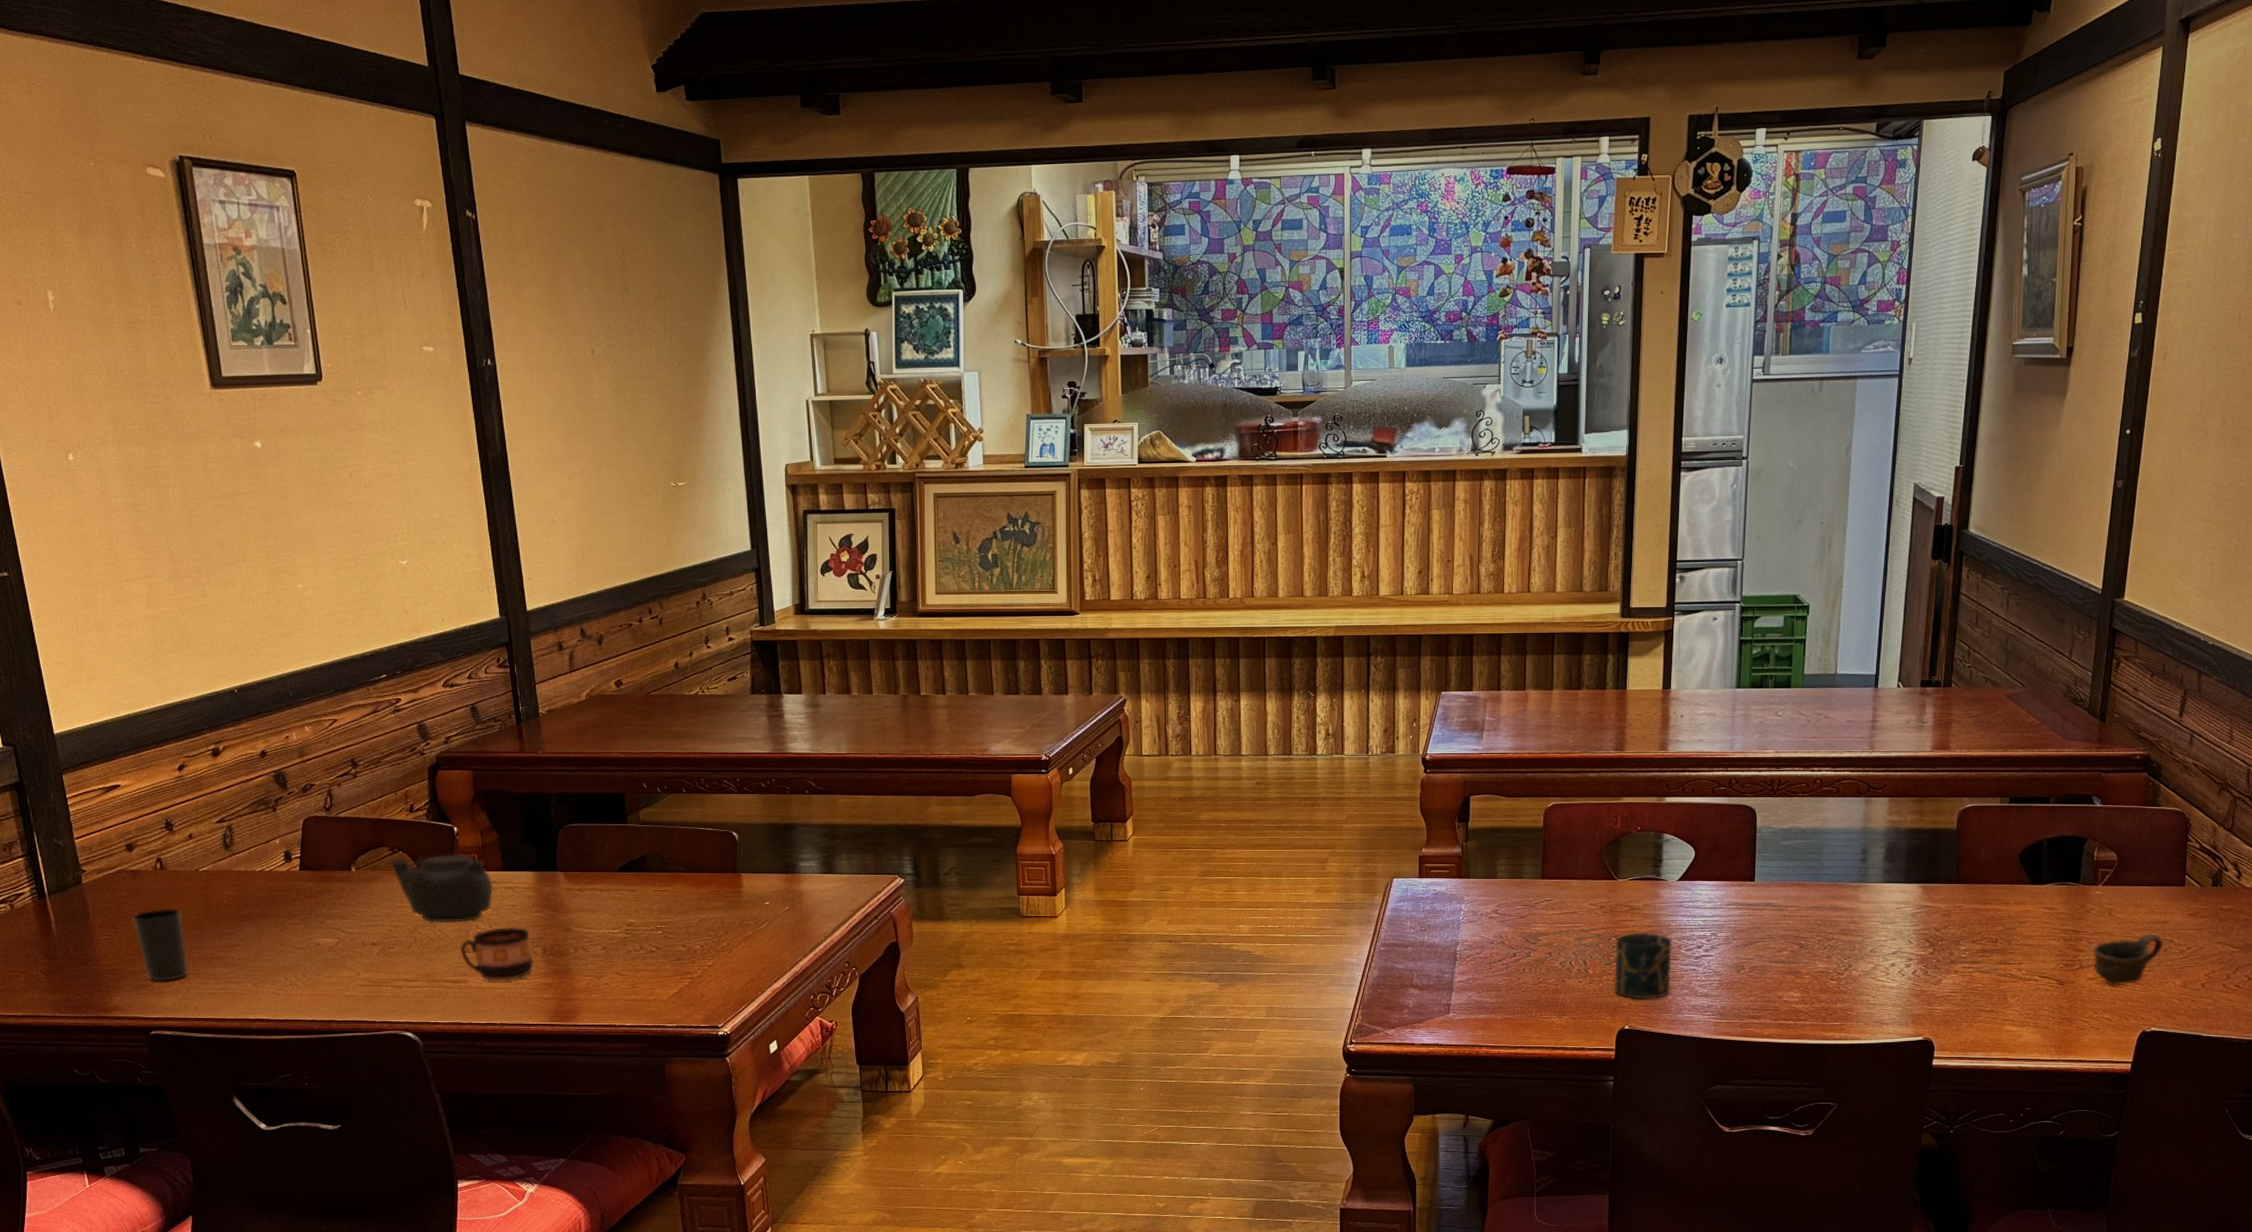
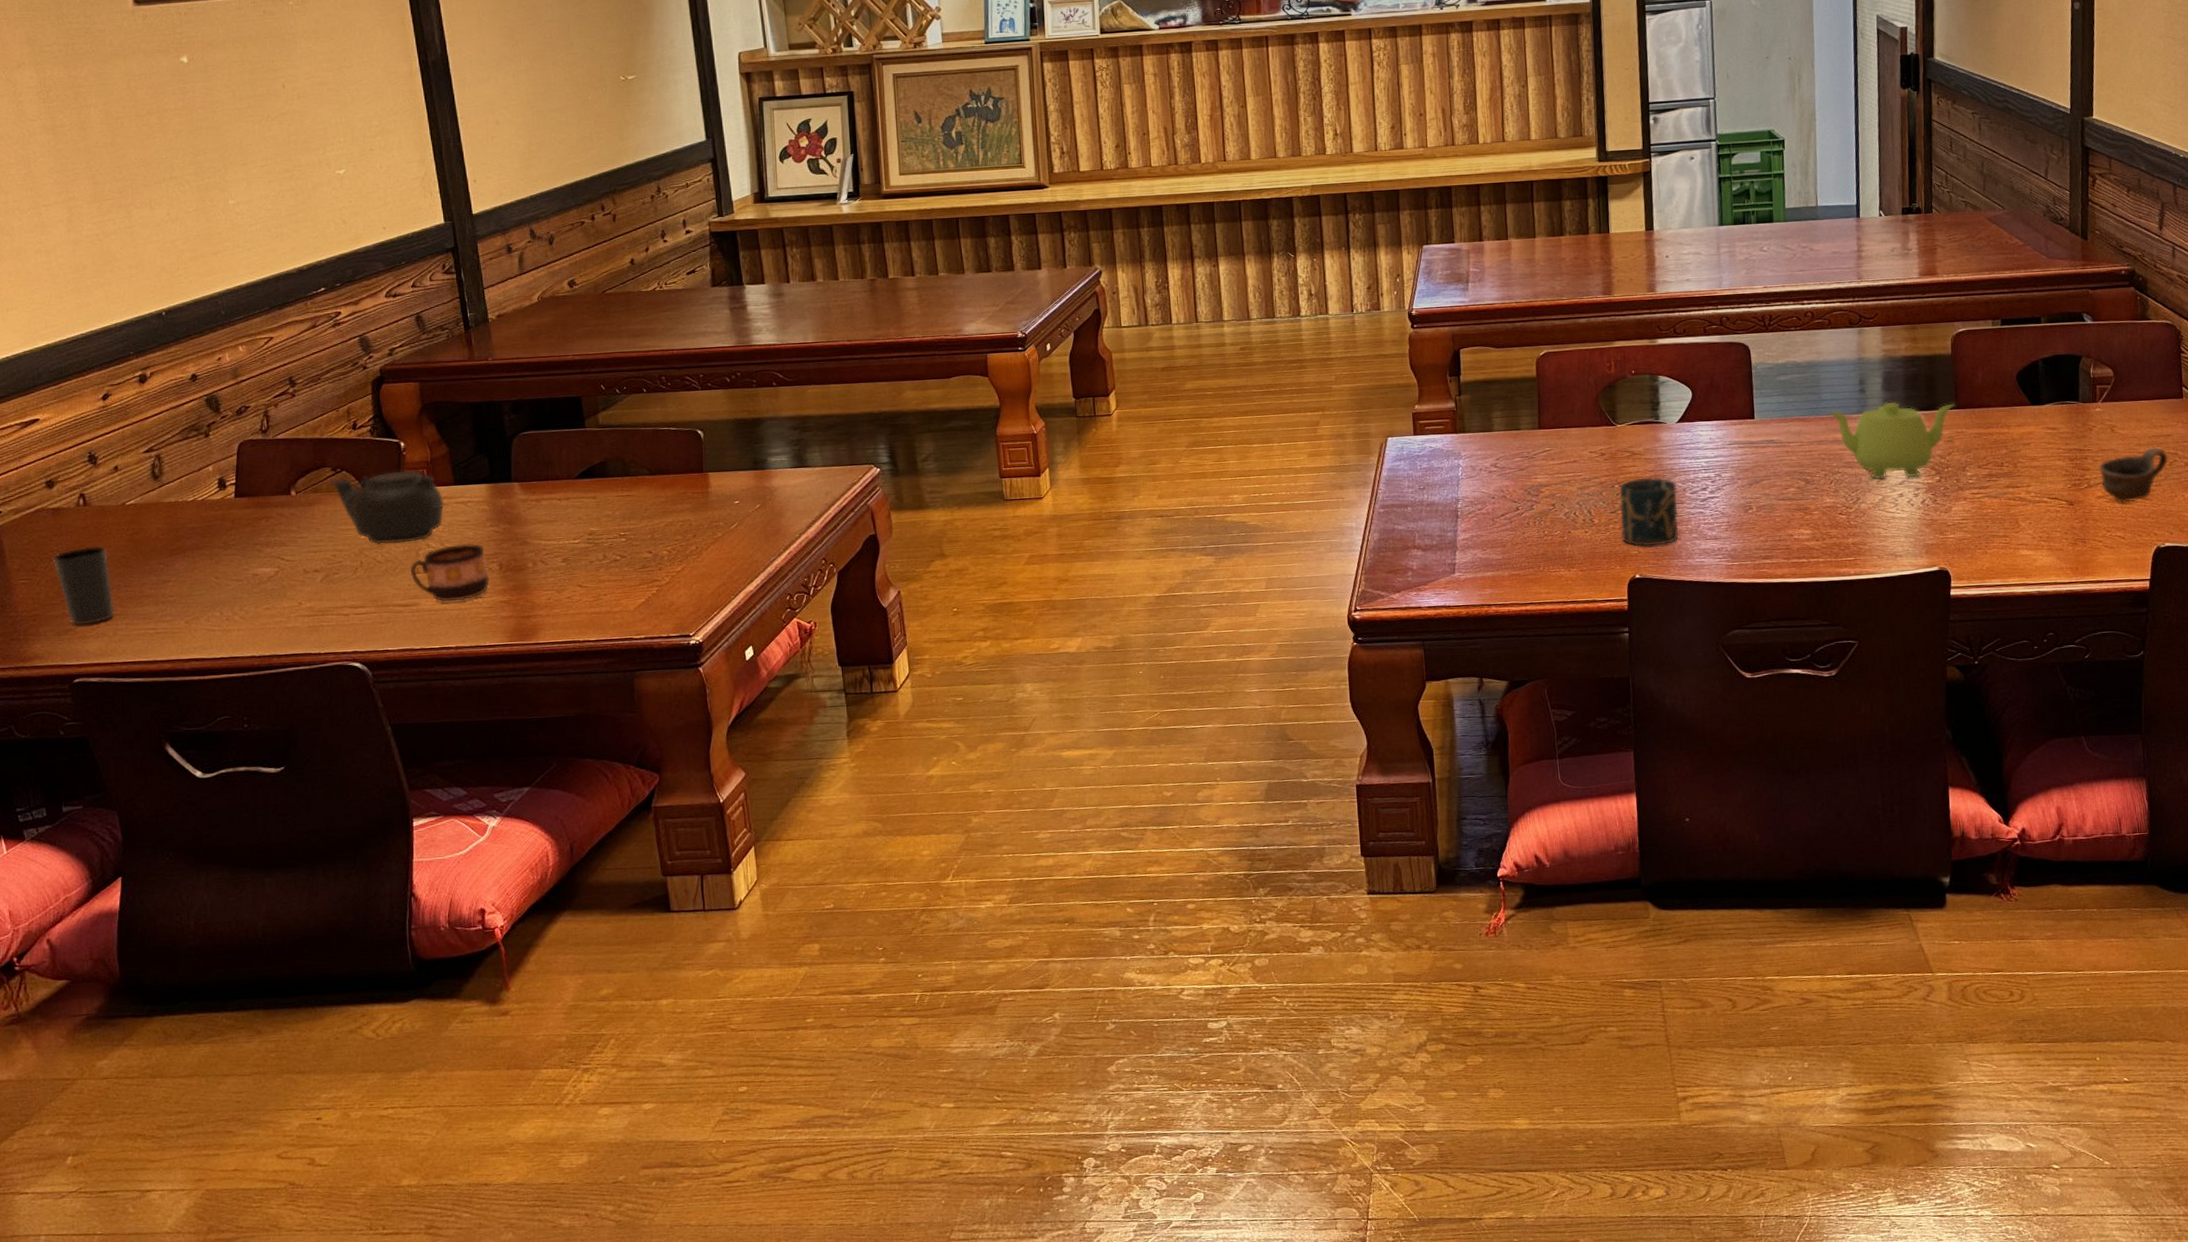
teapot: none [1827,872,1956,948] -> present [1827,402,1956,480]

